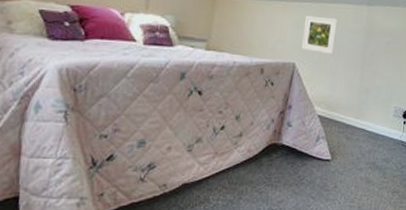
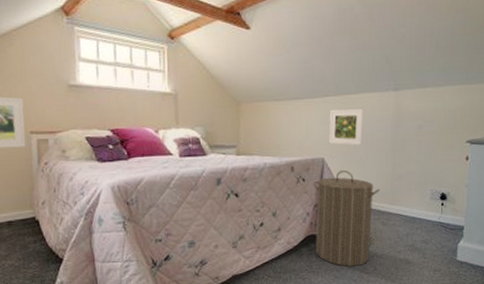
laundry hamper: none [277,78,348,181] -> present [313,170,381,267]

